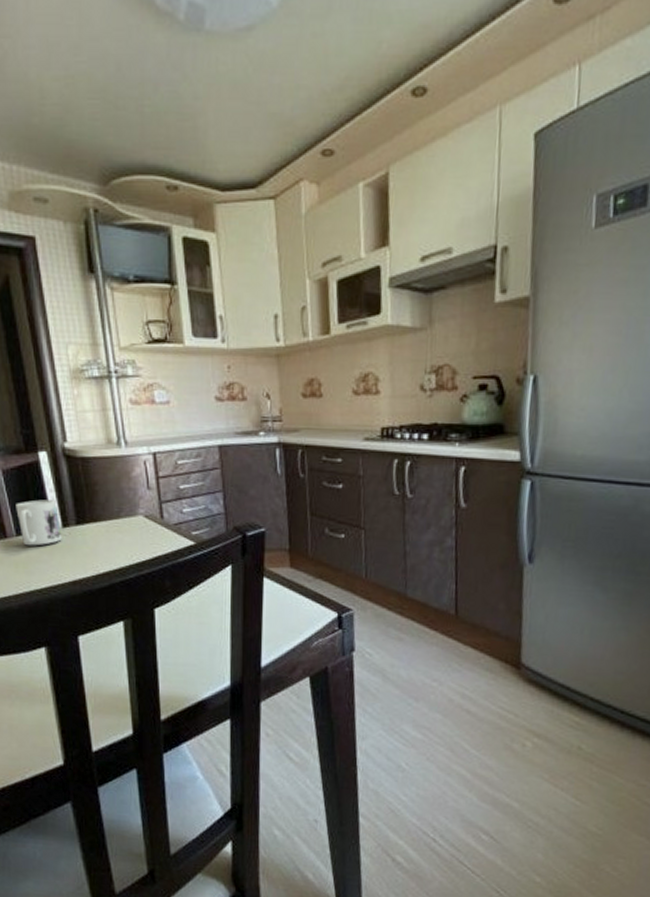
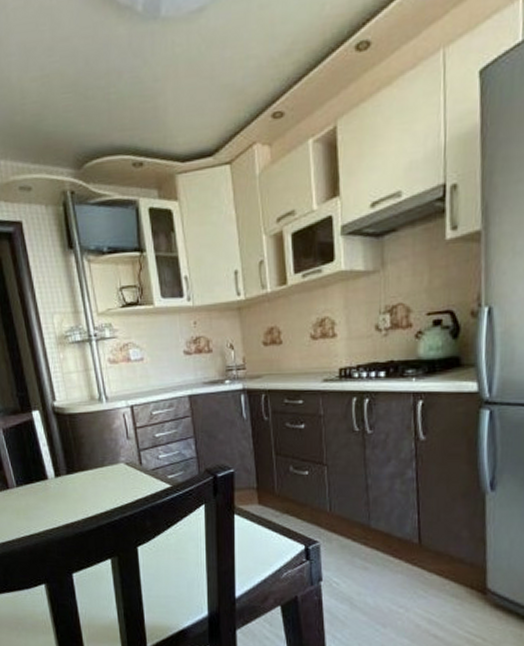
mug: present [16,499,62,546] -> none [15,453,55,495]

